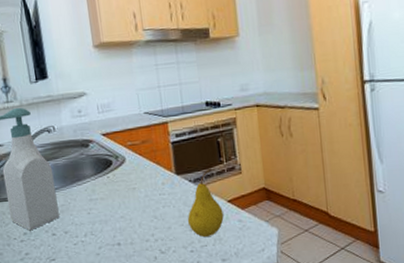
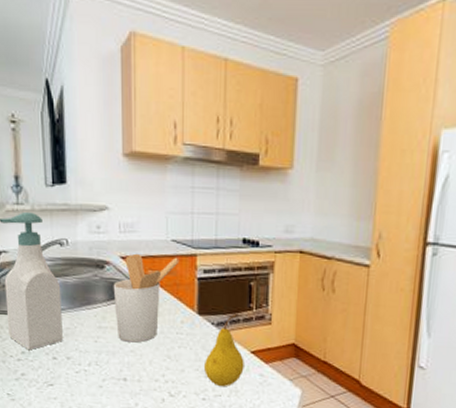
utensil holder: none [98,127,154,210] -> present [113,253,180,343]

